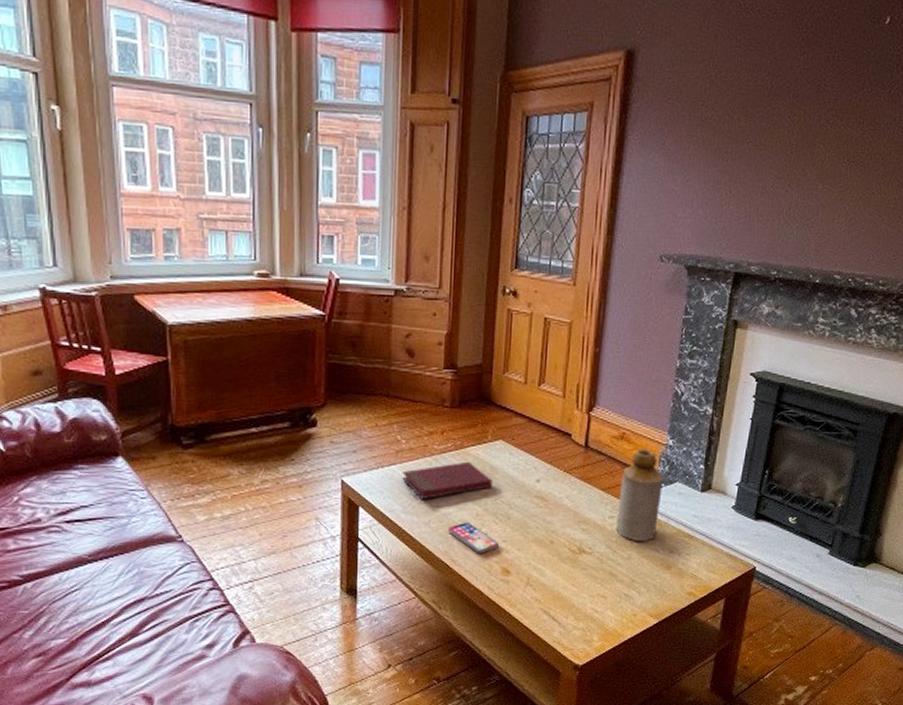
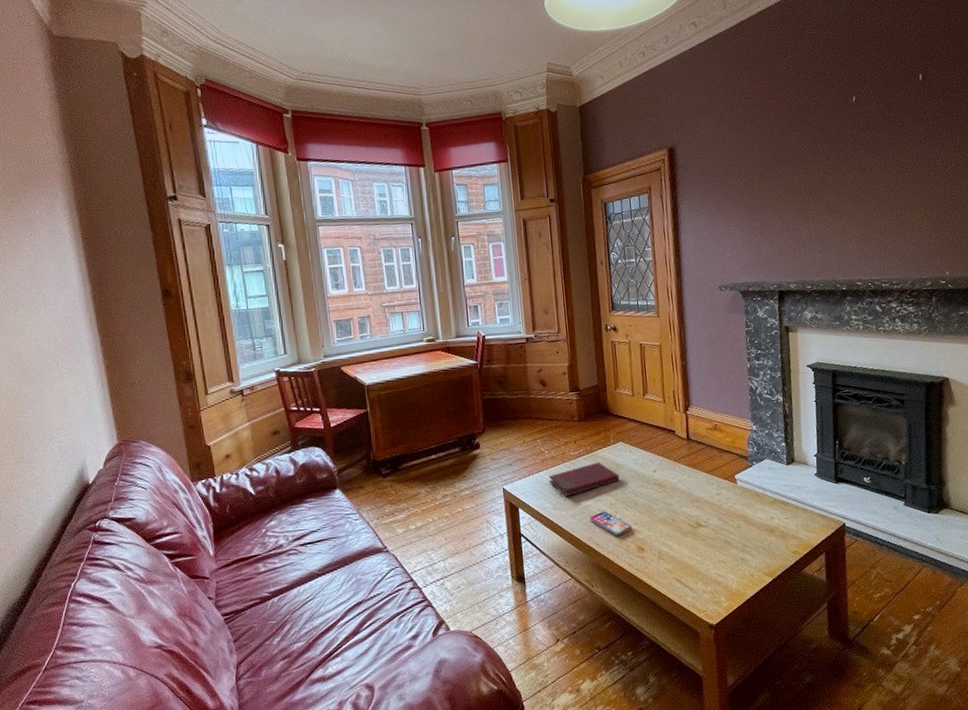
bottle: present [616,449,664,542] -> none [720,435,757,513]

